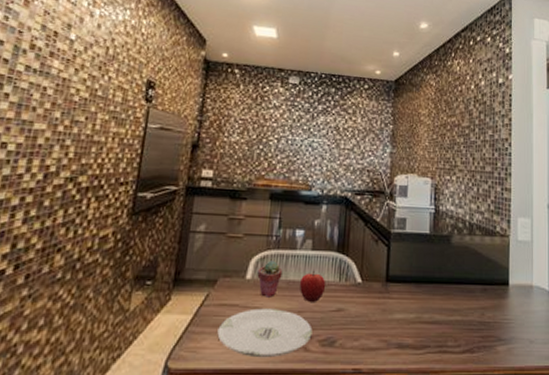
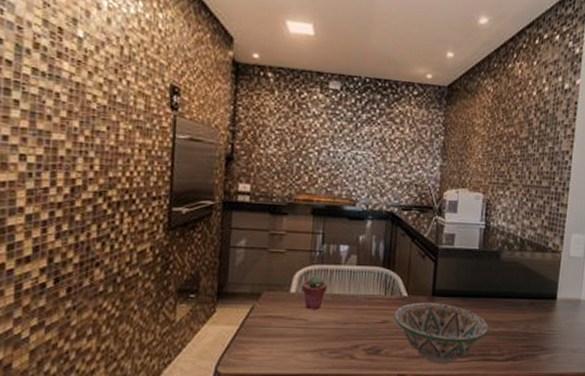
plate: present [217,308,313,358] -> none [264,320,358,365]
fruit: present [299,270,326,303] -> none [344,284,372,316]
decorative bowl: none [349,288,444,357] -> present [394,302,489,364]

